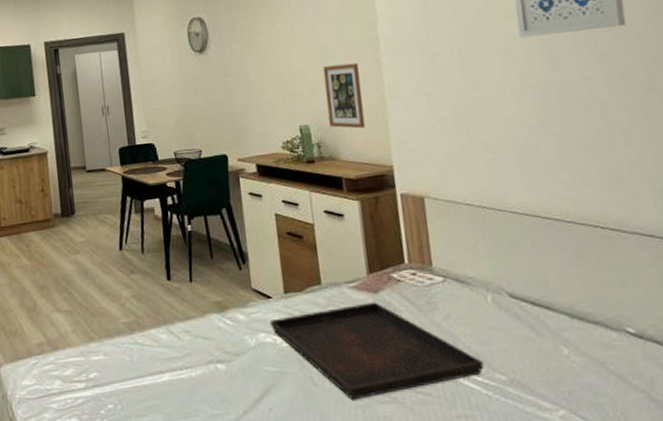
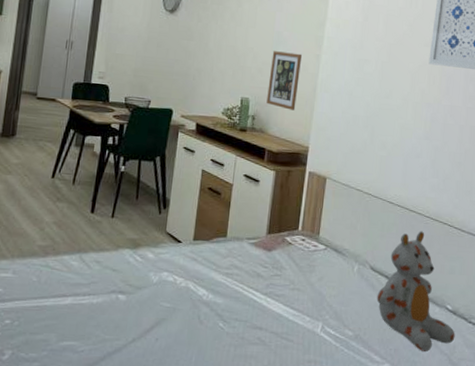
serving tray: present [270,302,485,400] -> none [175,258,339,339]
stuffed bear: none [525,240,650,390] -> present [376,231,455,351]

